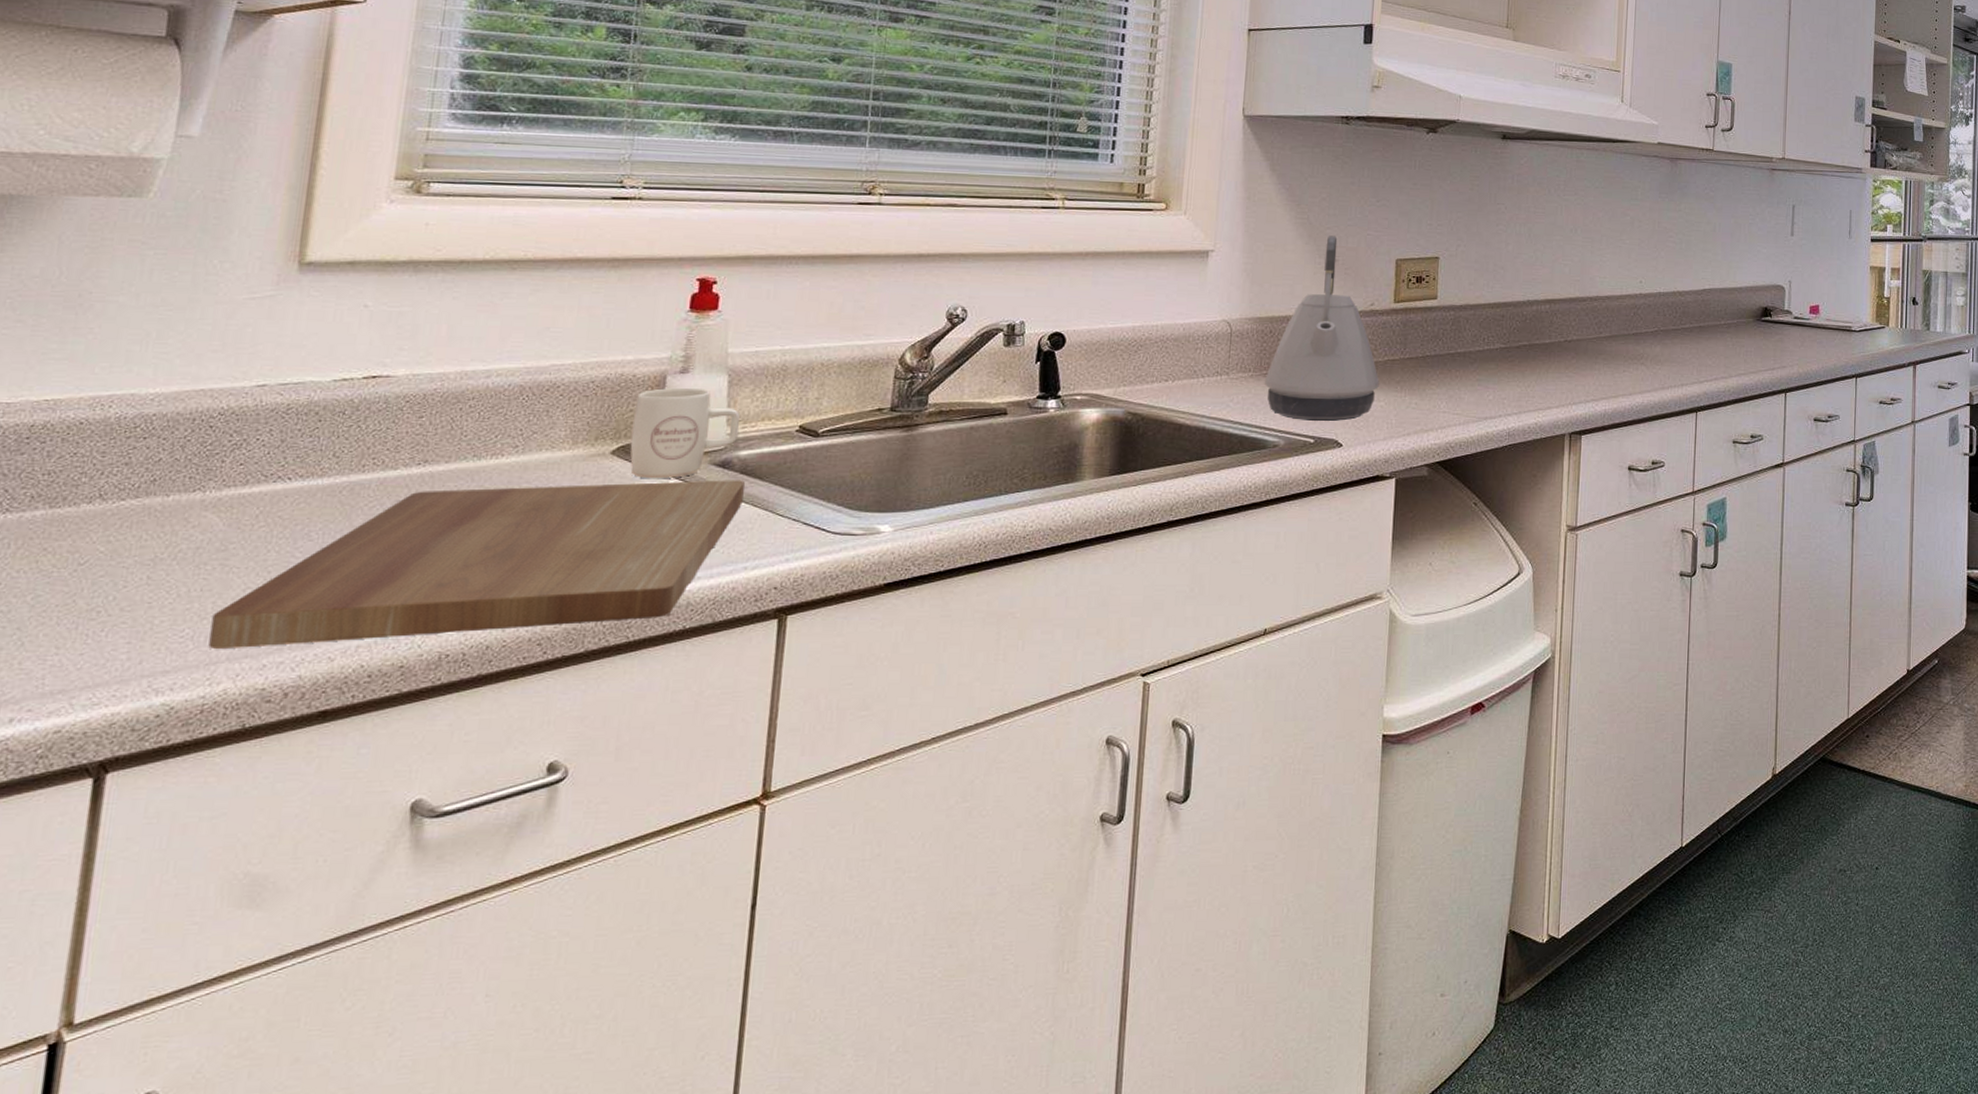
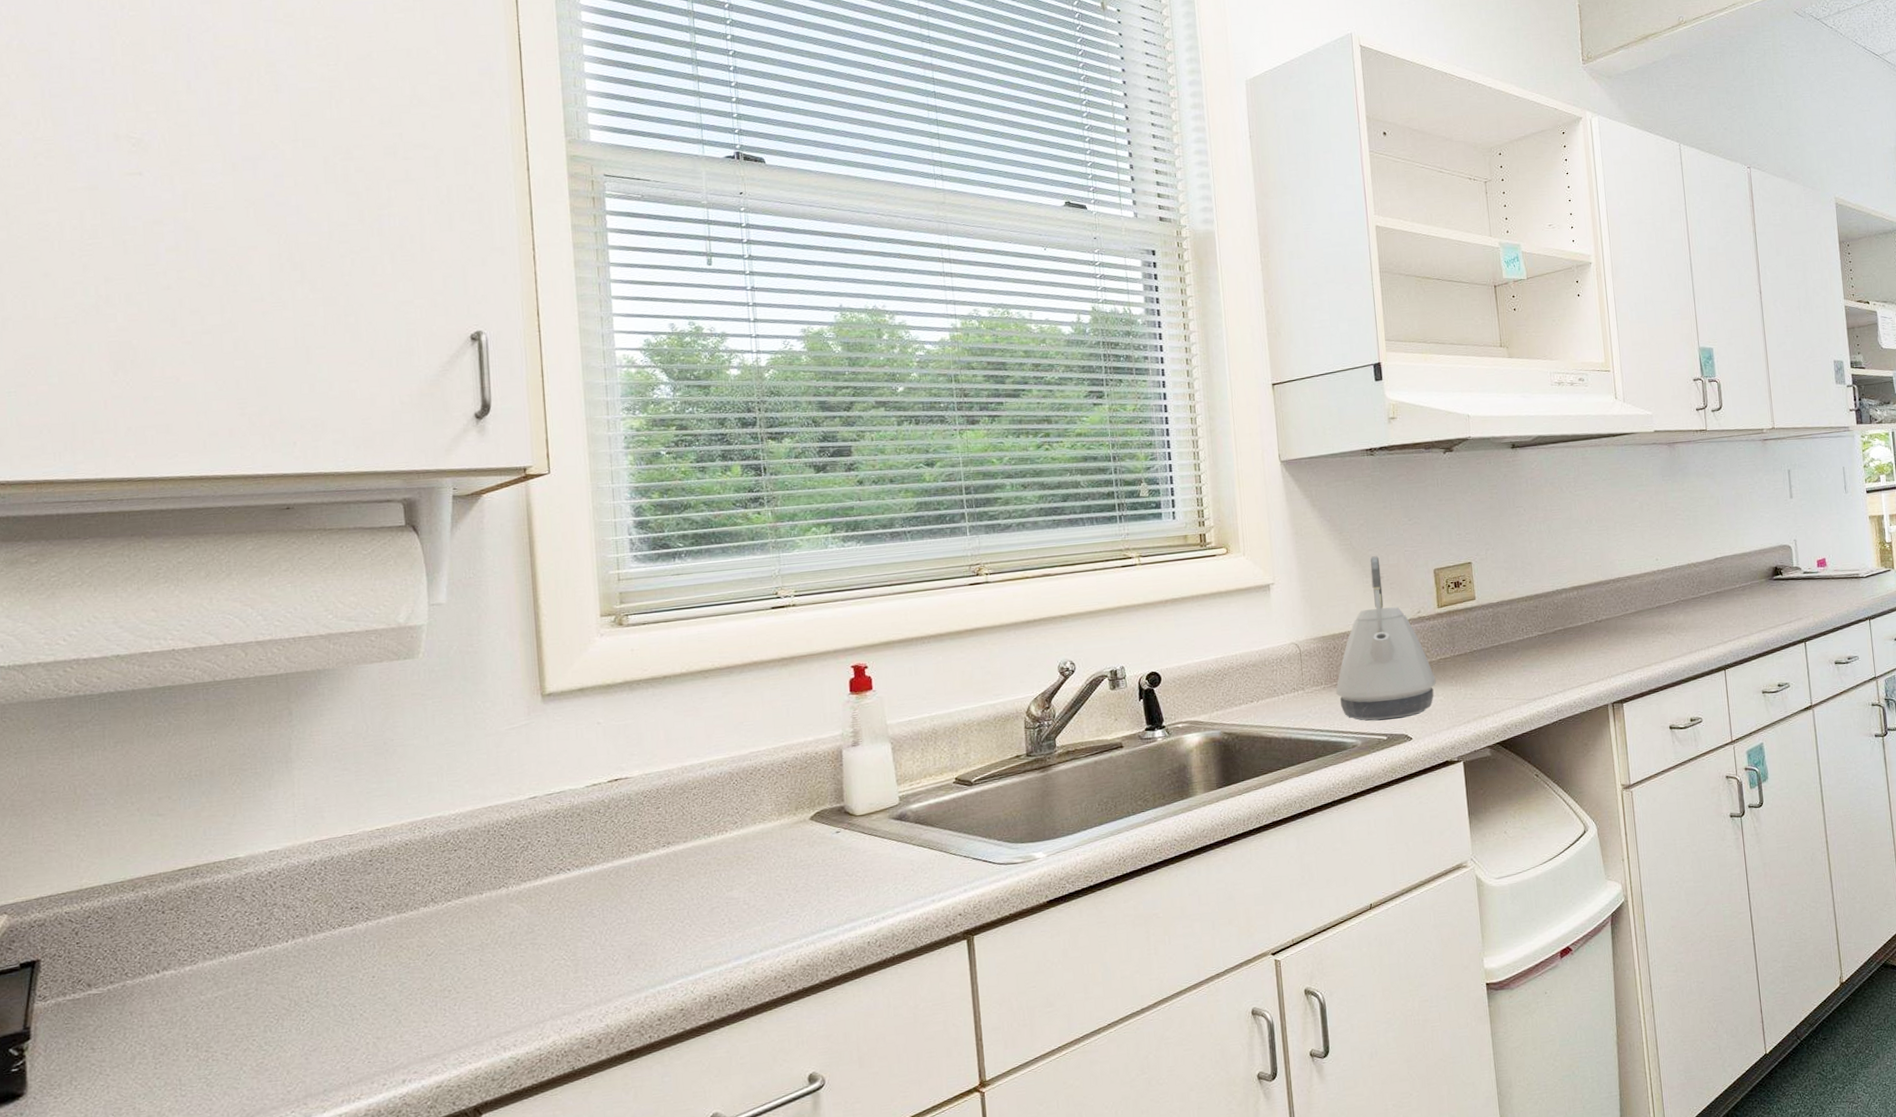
cutting board: present [208,480,745,649] -> none [533,828,921,1011]
mug: present [630,387,741,479] -> none [822,757,908,837]

